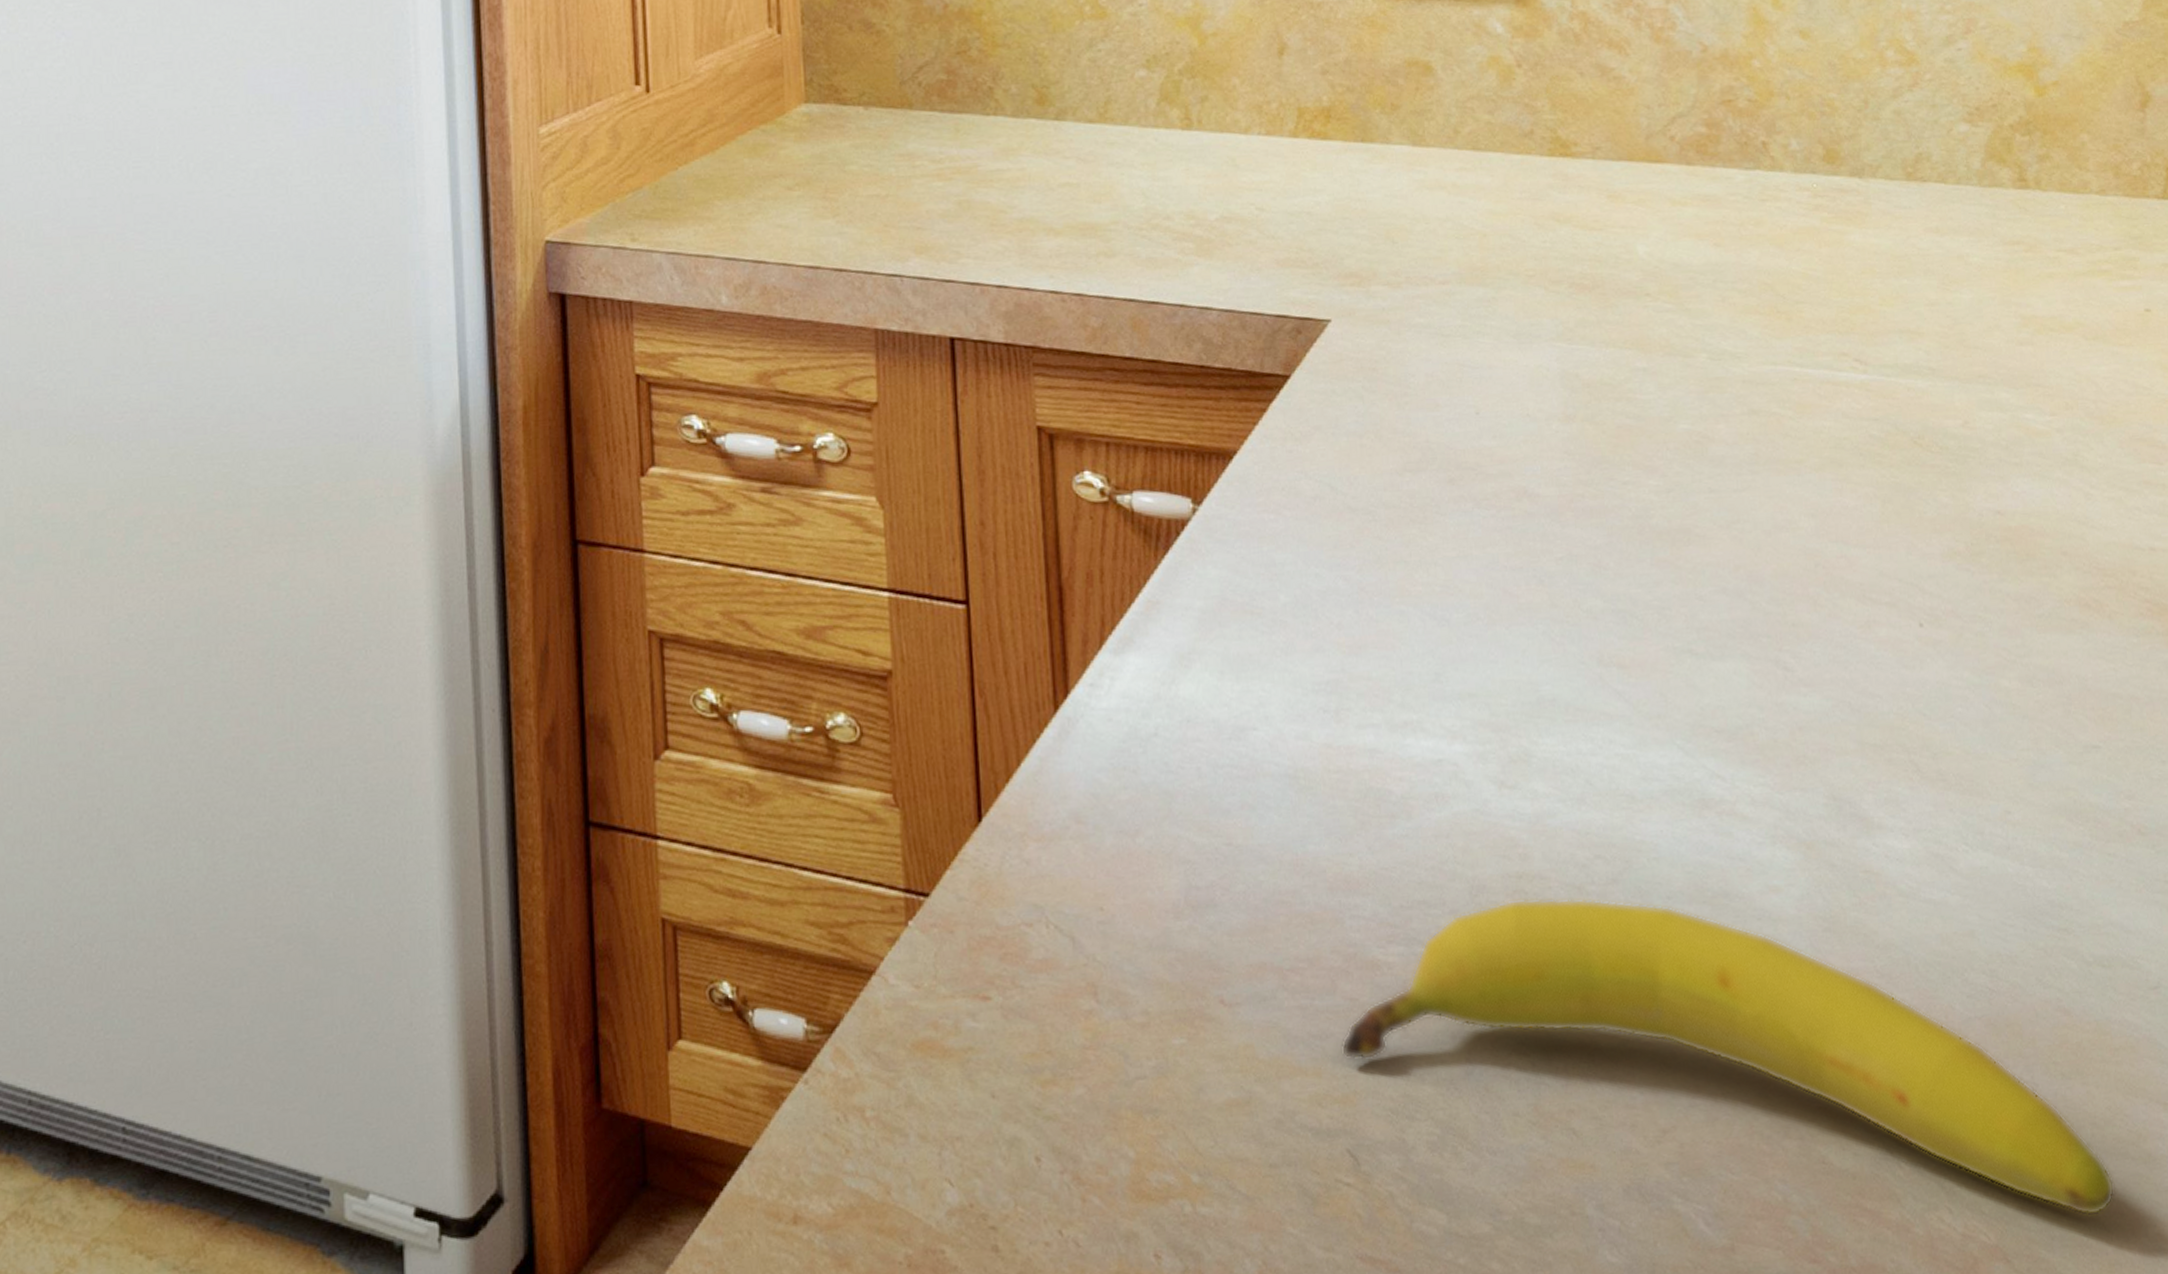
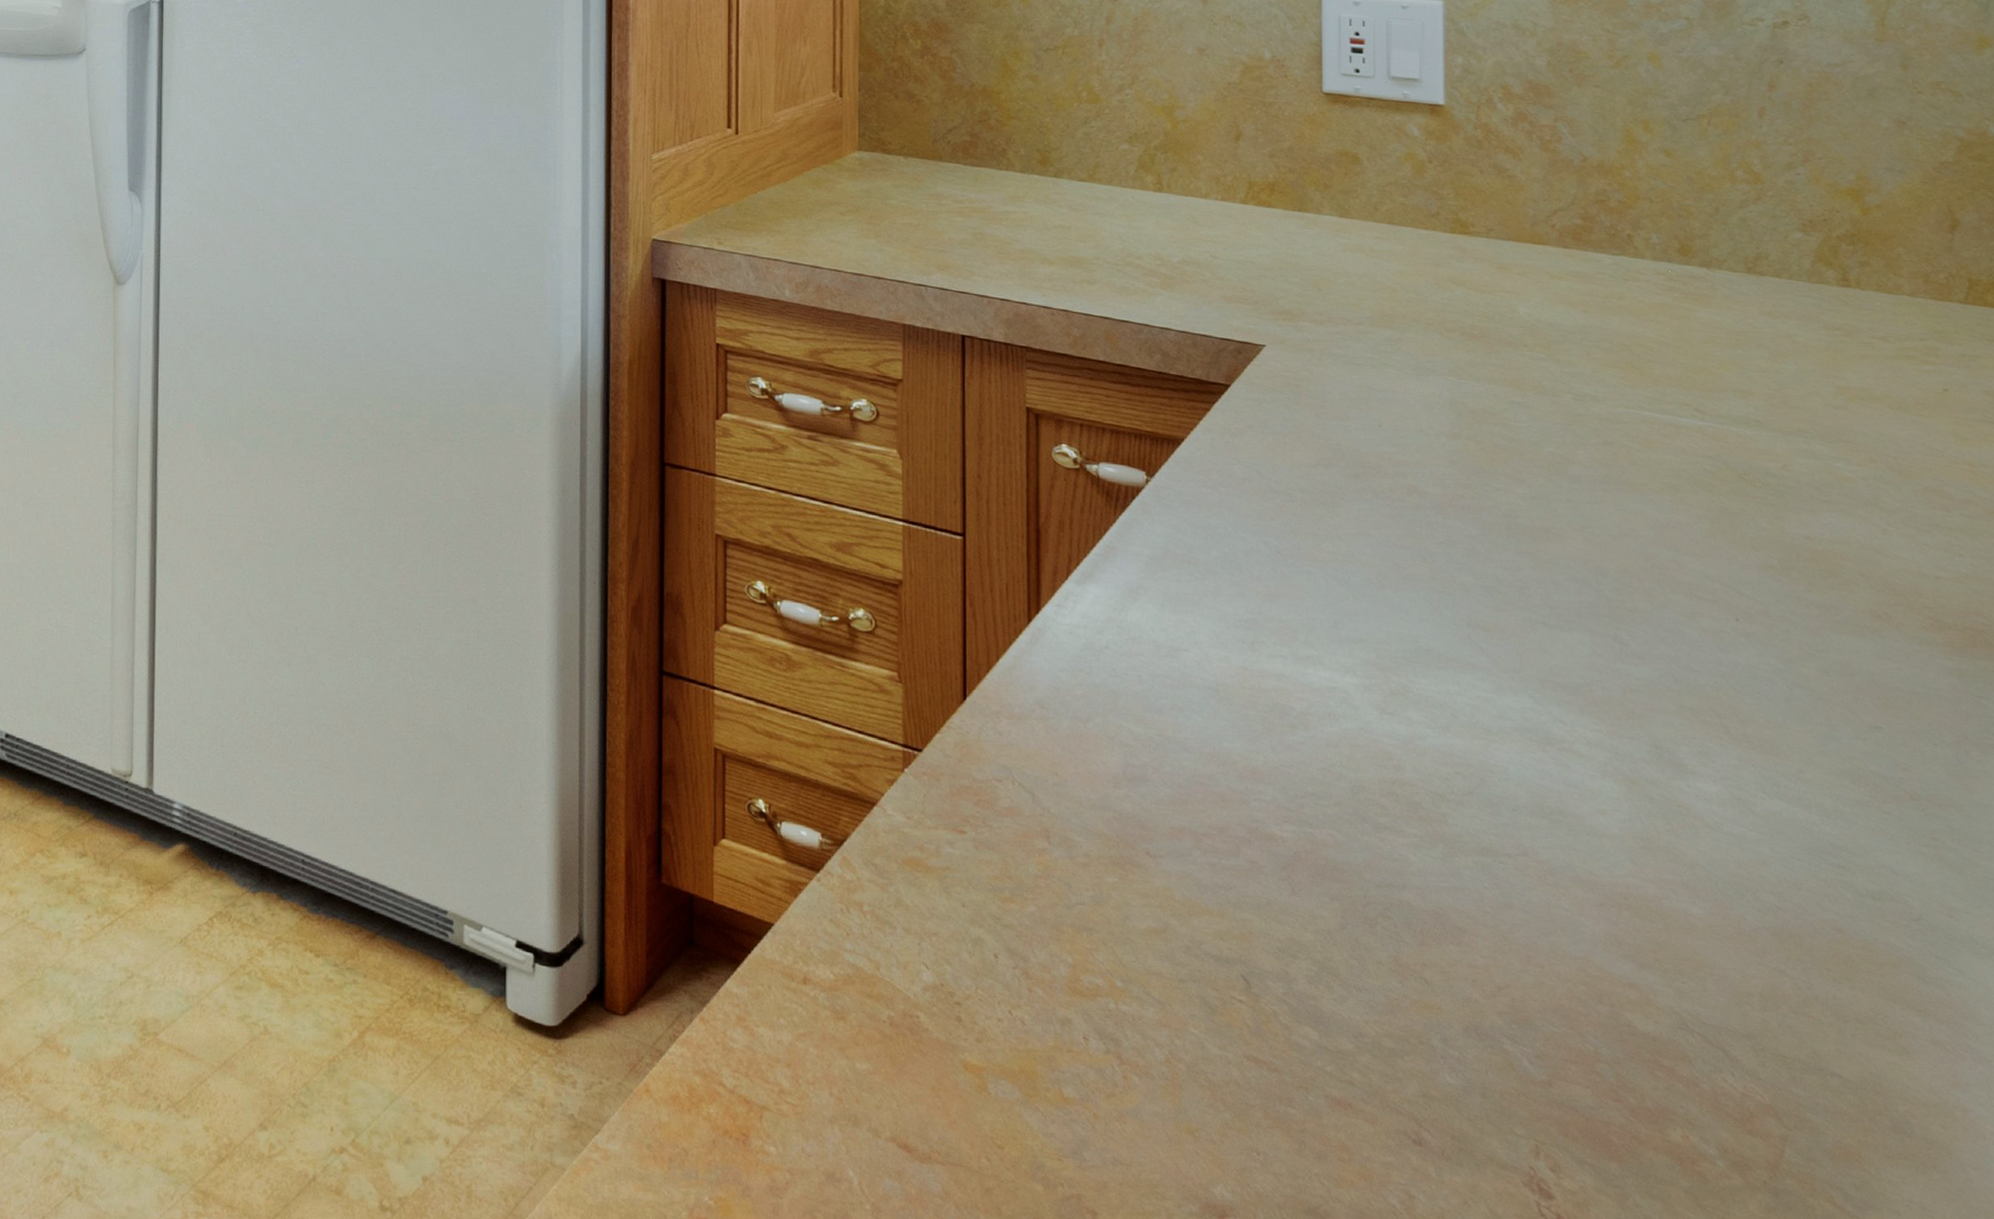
fruit: present [1341,898,2116,1217] -> none [1241,799,1873,1091]

